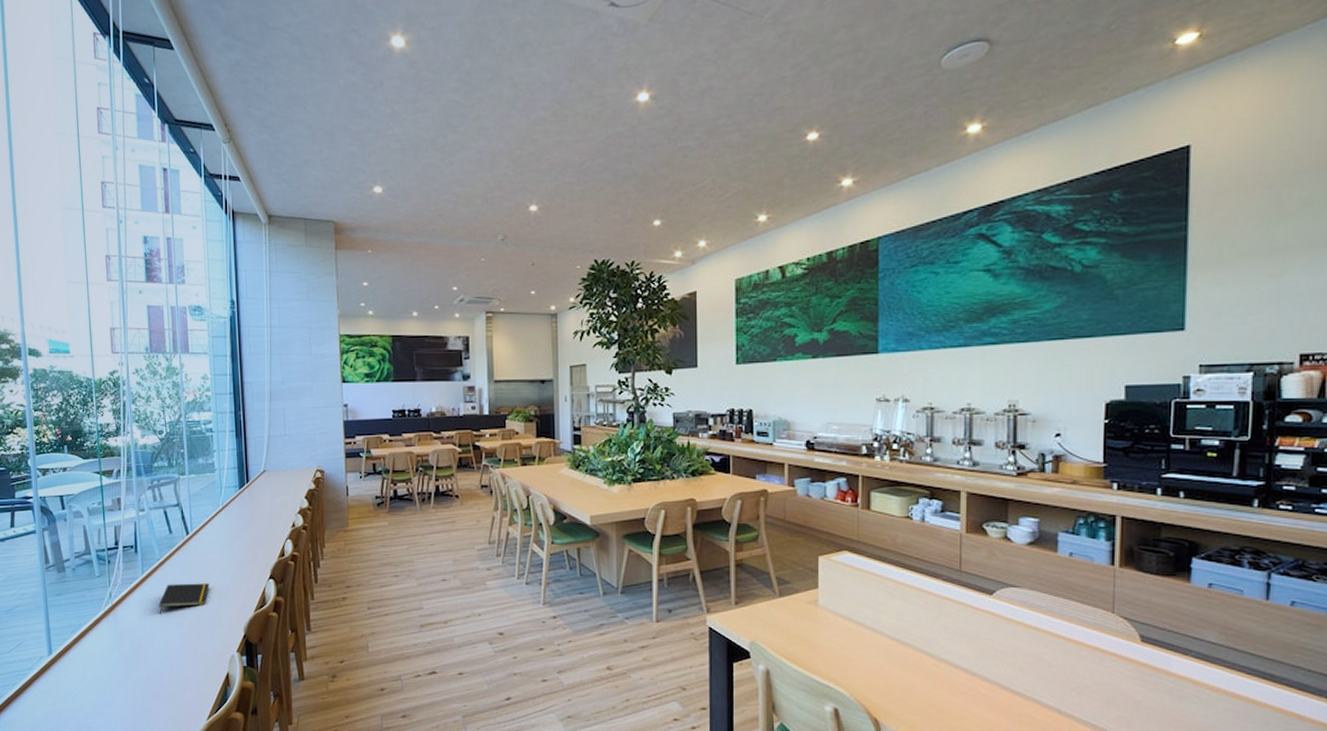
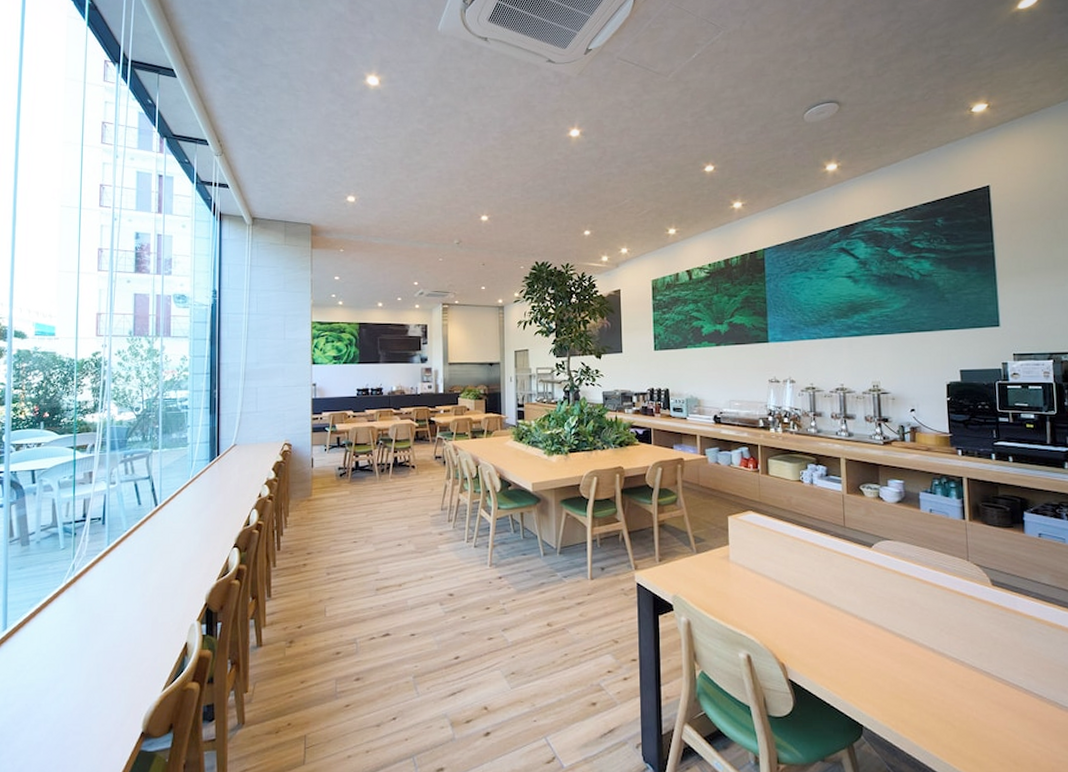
notepad: present [158,583,210,615] -> none [121,553,174,586]

